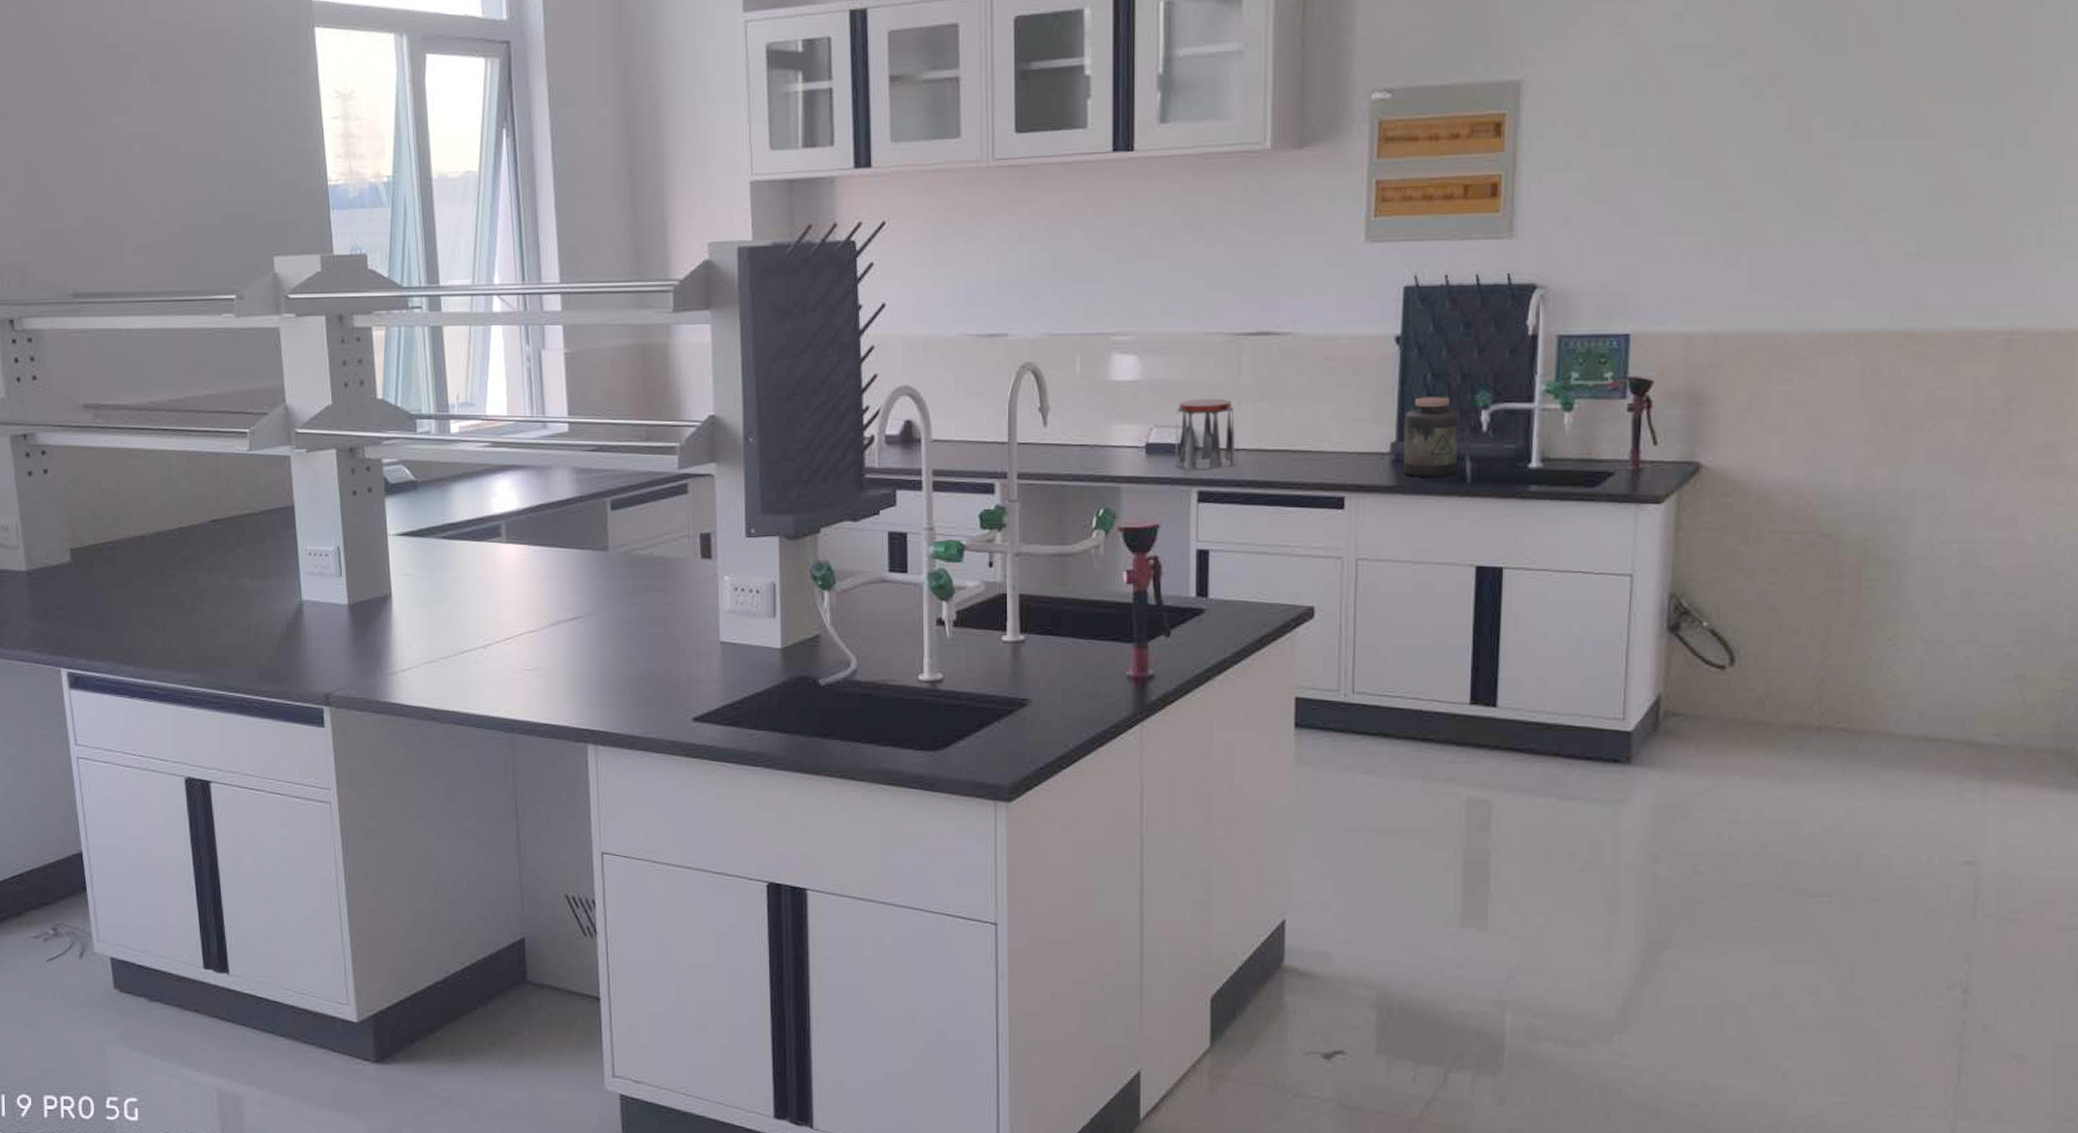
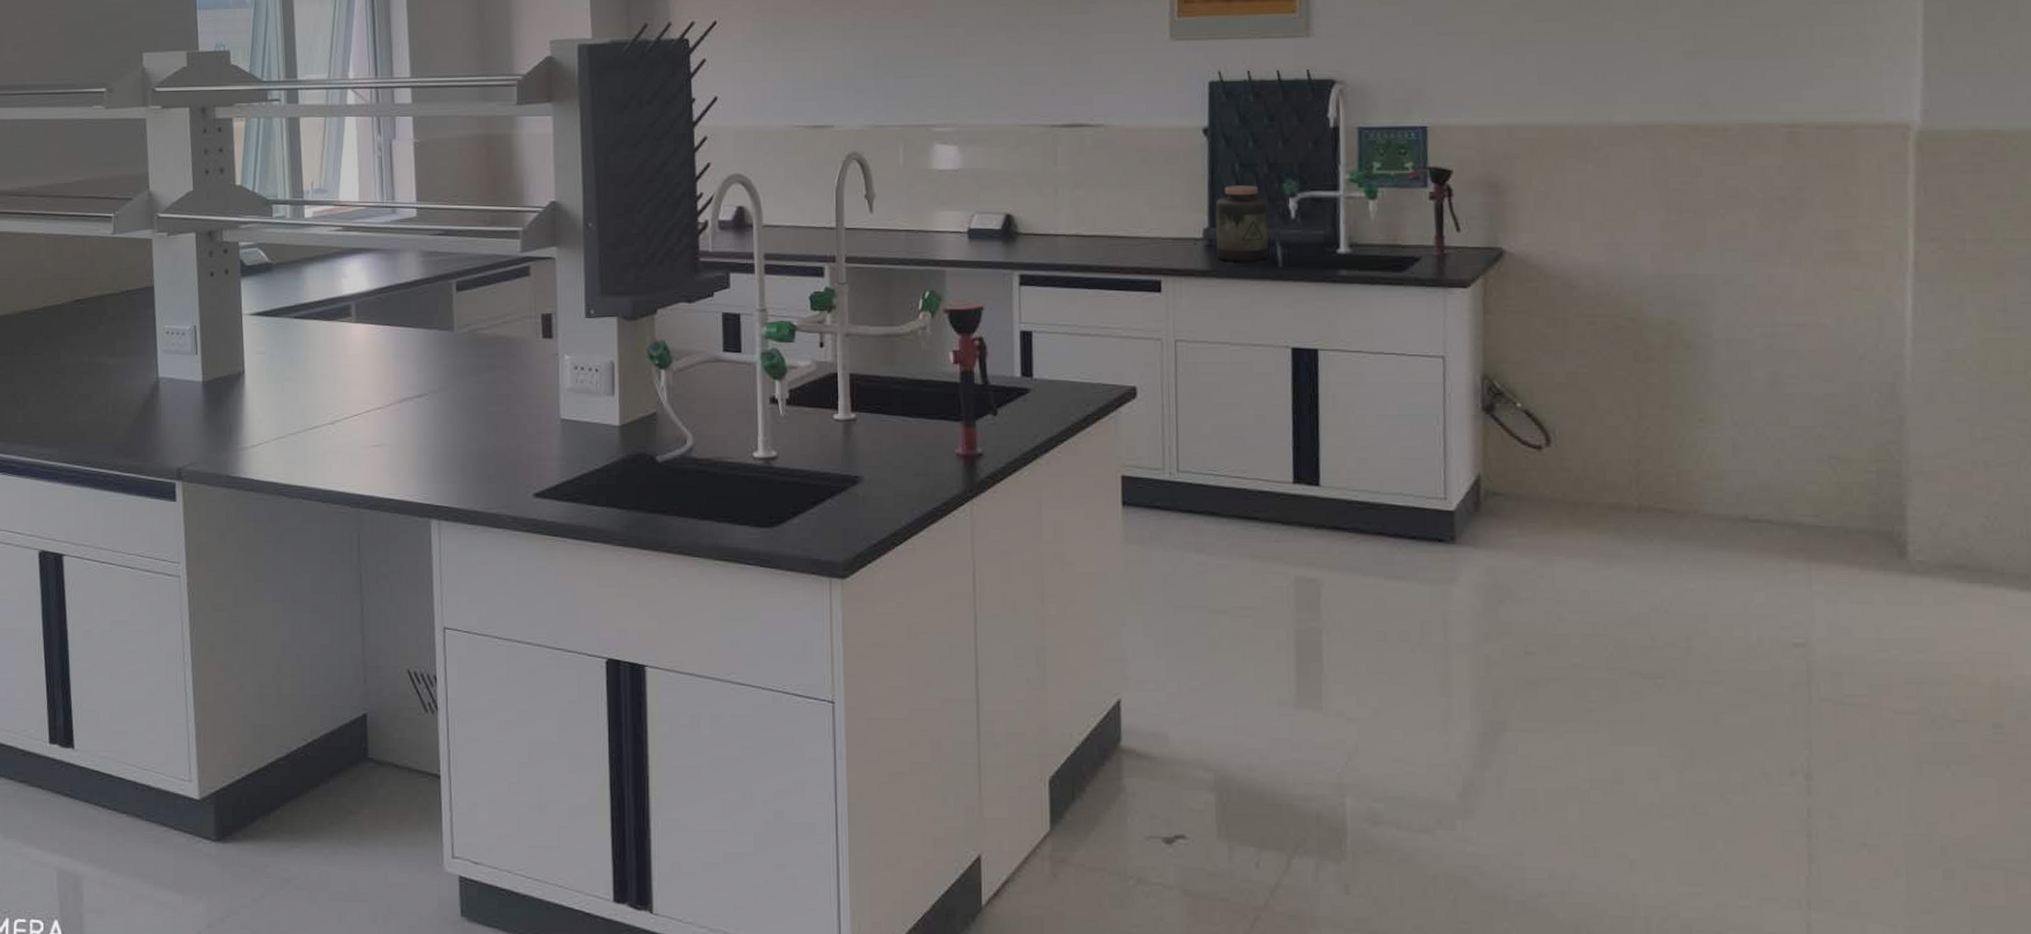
jar: present [1174,398,1236,471] -> none [996,186,1055,255]

